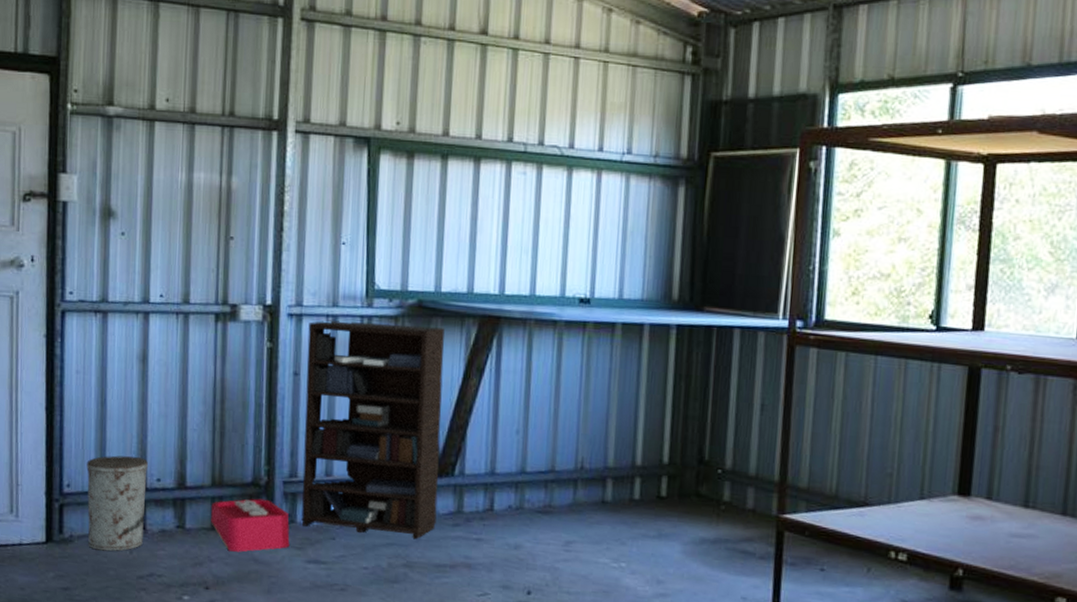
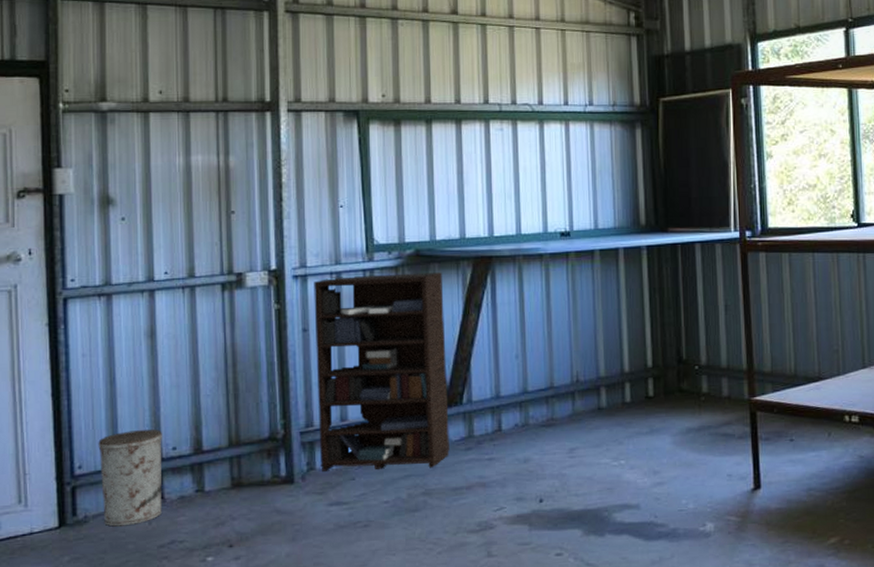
storage bin: present [211,498,290,552] -> none [230,451,311,507]

